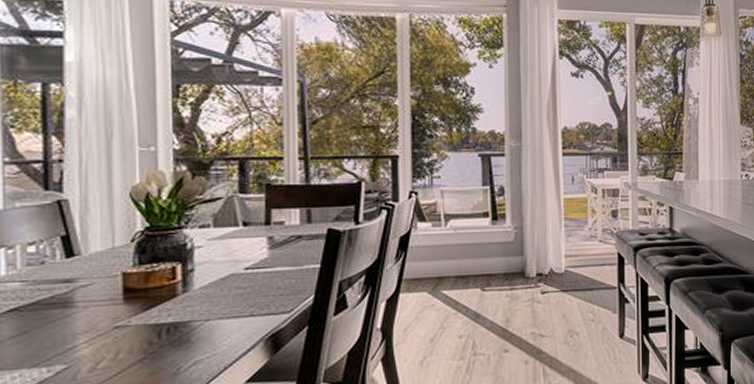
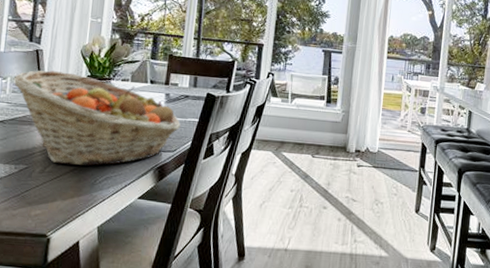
fruit basket: none [25,225,295,355] -> present [13,70,181,166]

